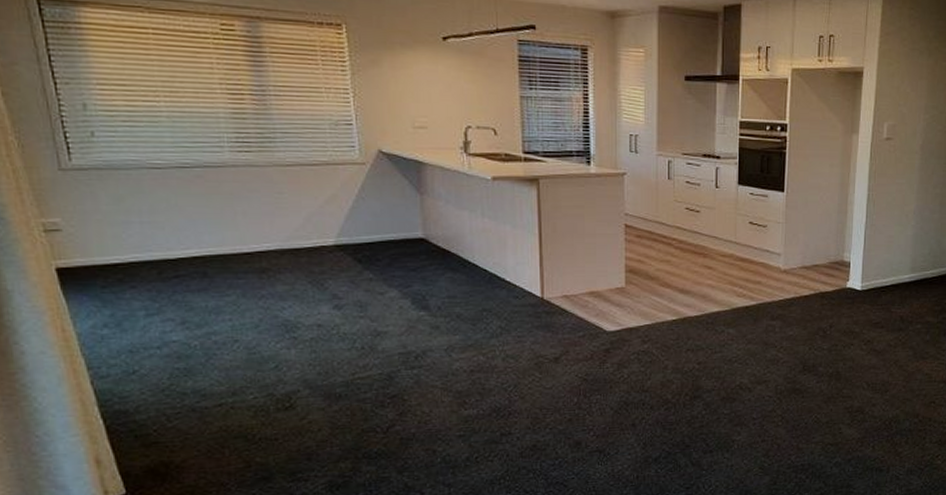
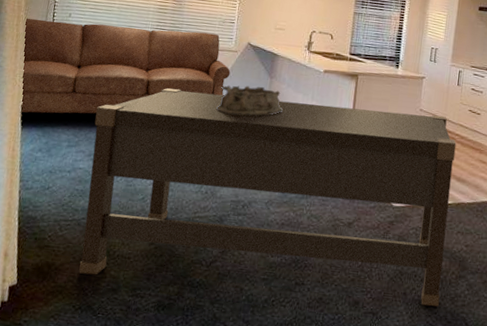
sofa: none [21,141,362,280] -> present [19,18,231,114]
dining table: none [174,218,674,467] -> present [78,88,456,307]
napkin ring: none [352,206,445,247] -> present [216,85,283,116]

